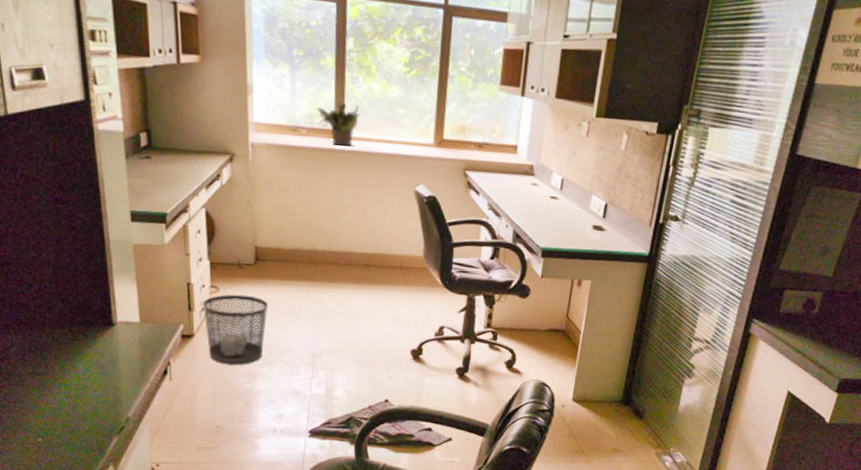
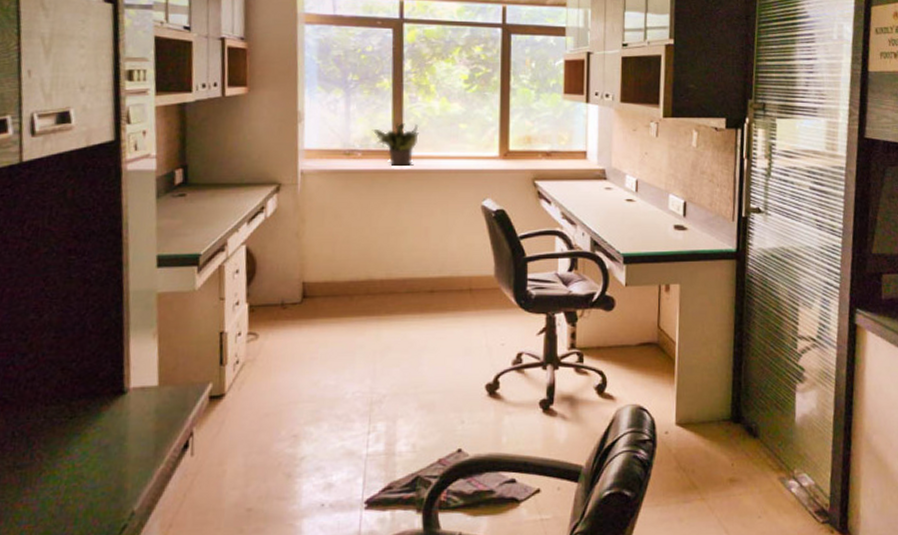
waste bin: present [202,294,269,365] -> none [237,339,317,428]

